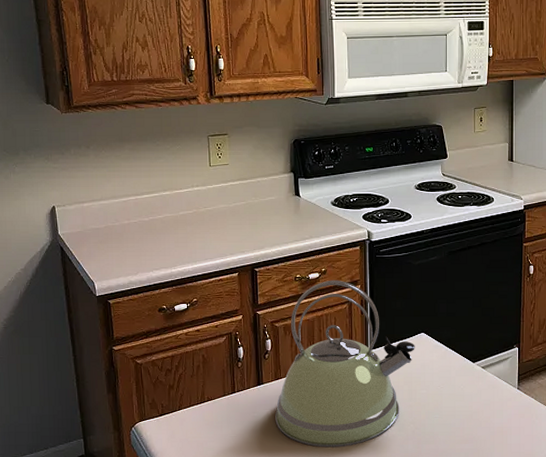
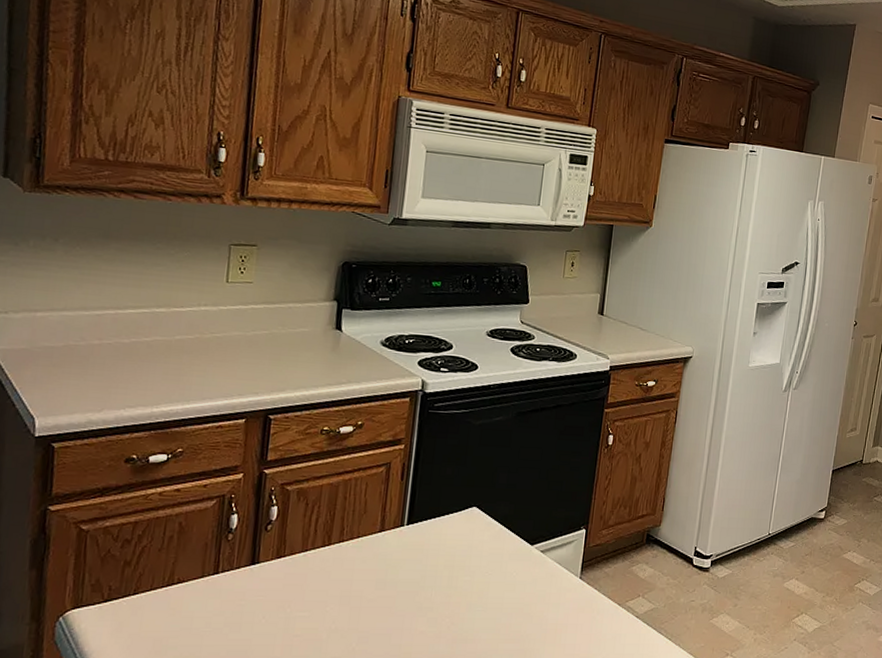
kettle: present [275,280,415,448] -> none [269,436,464,647]

